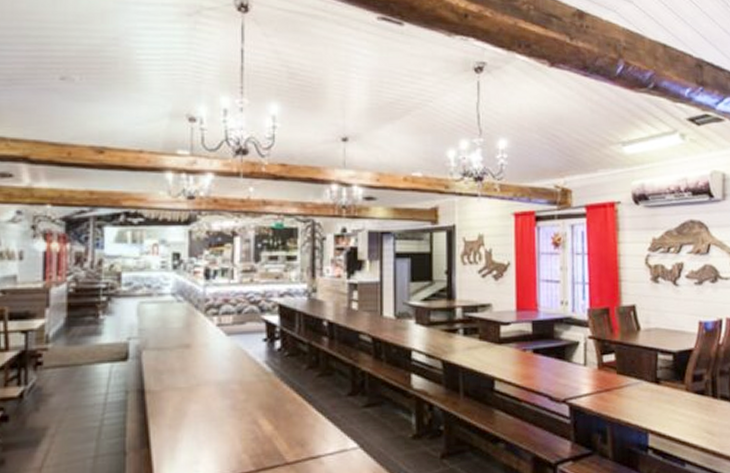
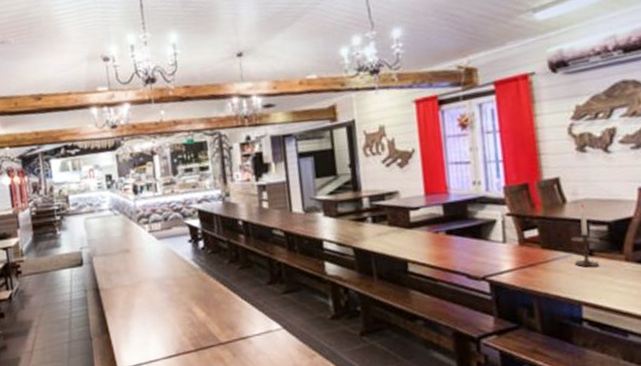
candlestick: none [642,331,666,396] -> present [570,203,599,268]

